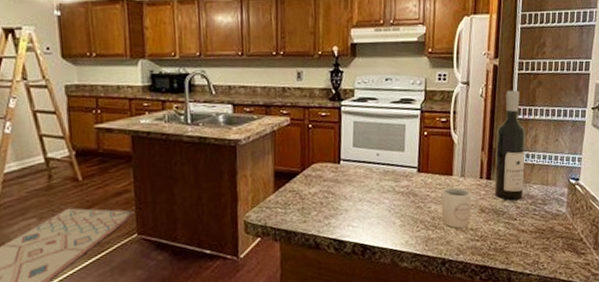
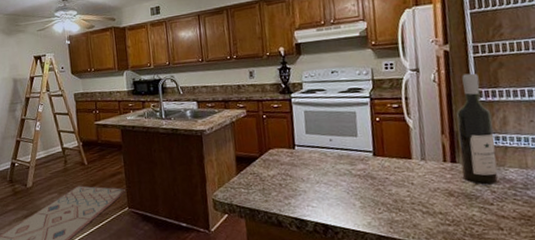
mug: present [441,187,480,229] -> none [402,170,447,212]

